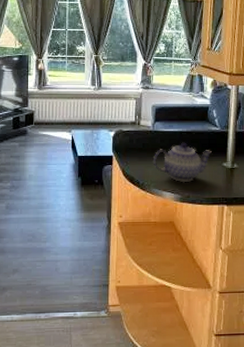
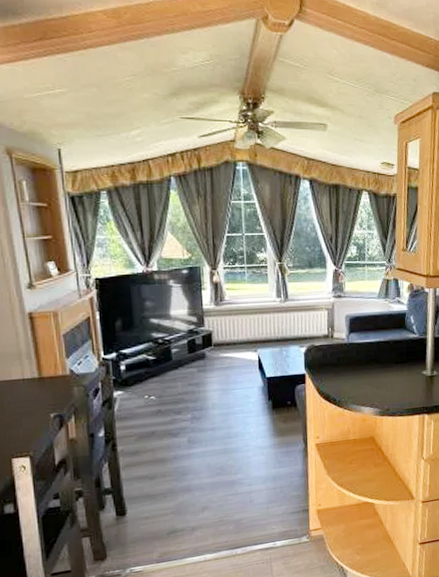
teapot: present [154,142,212,183] -> none [350,353,410,396]

